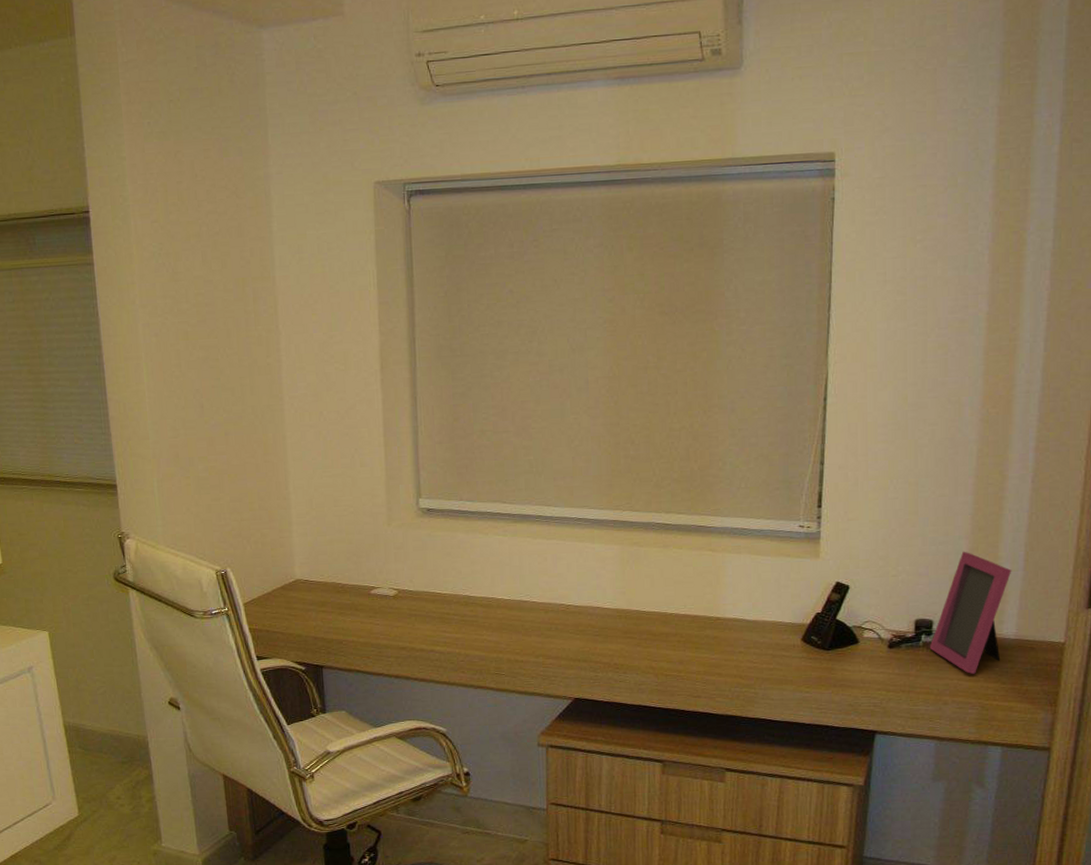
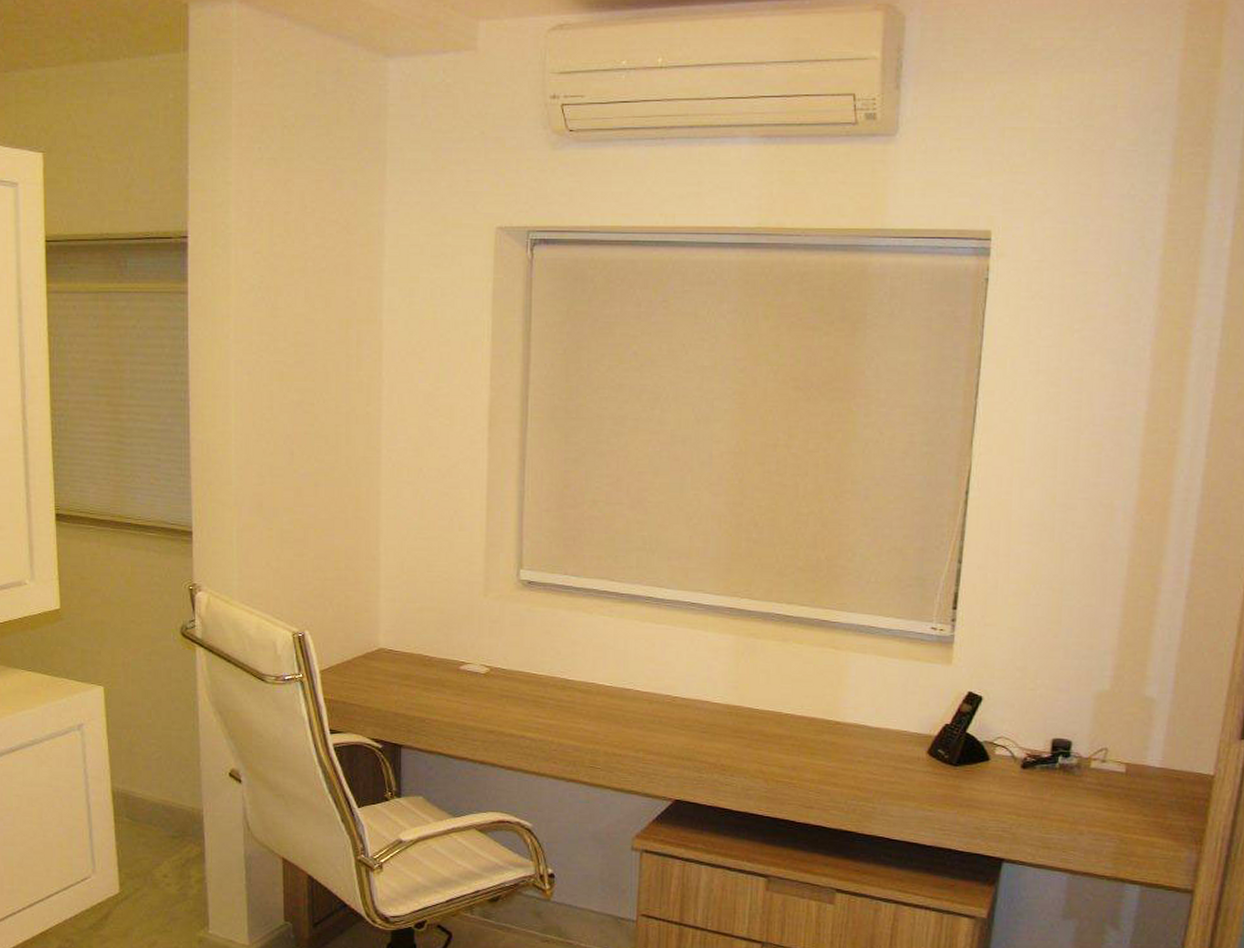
picture frame: present [929,551,1012,674] -> none [1066,667,1161,803]

